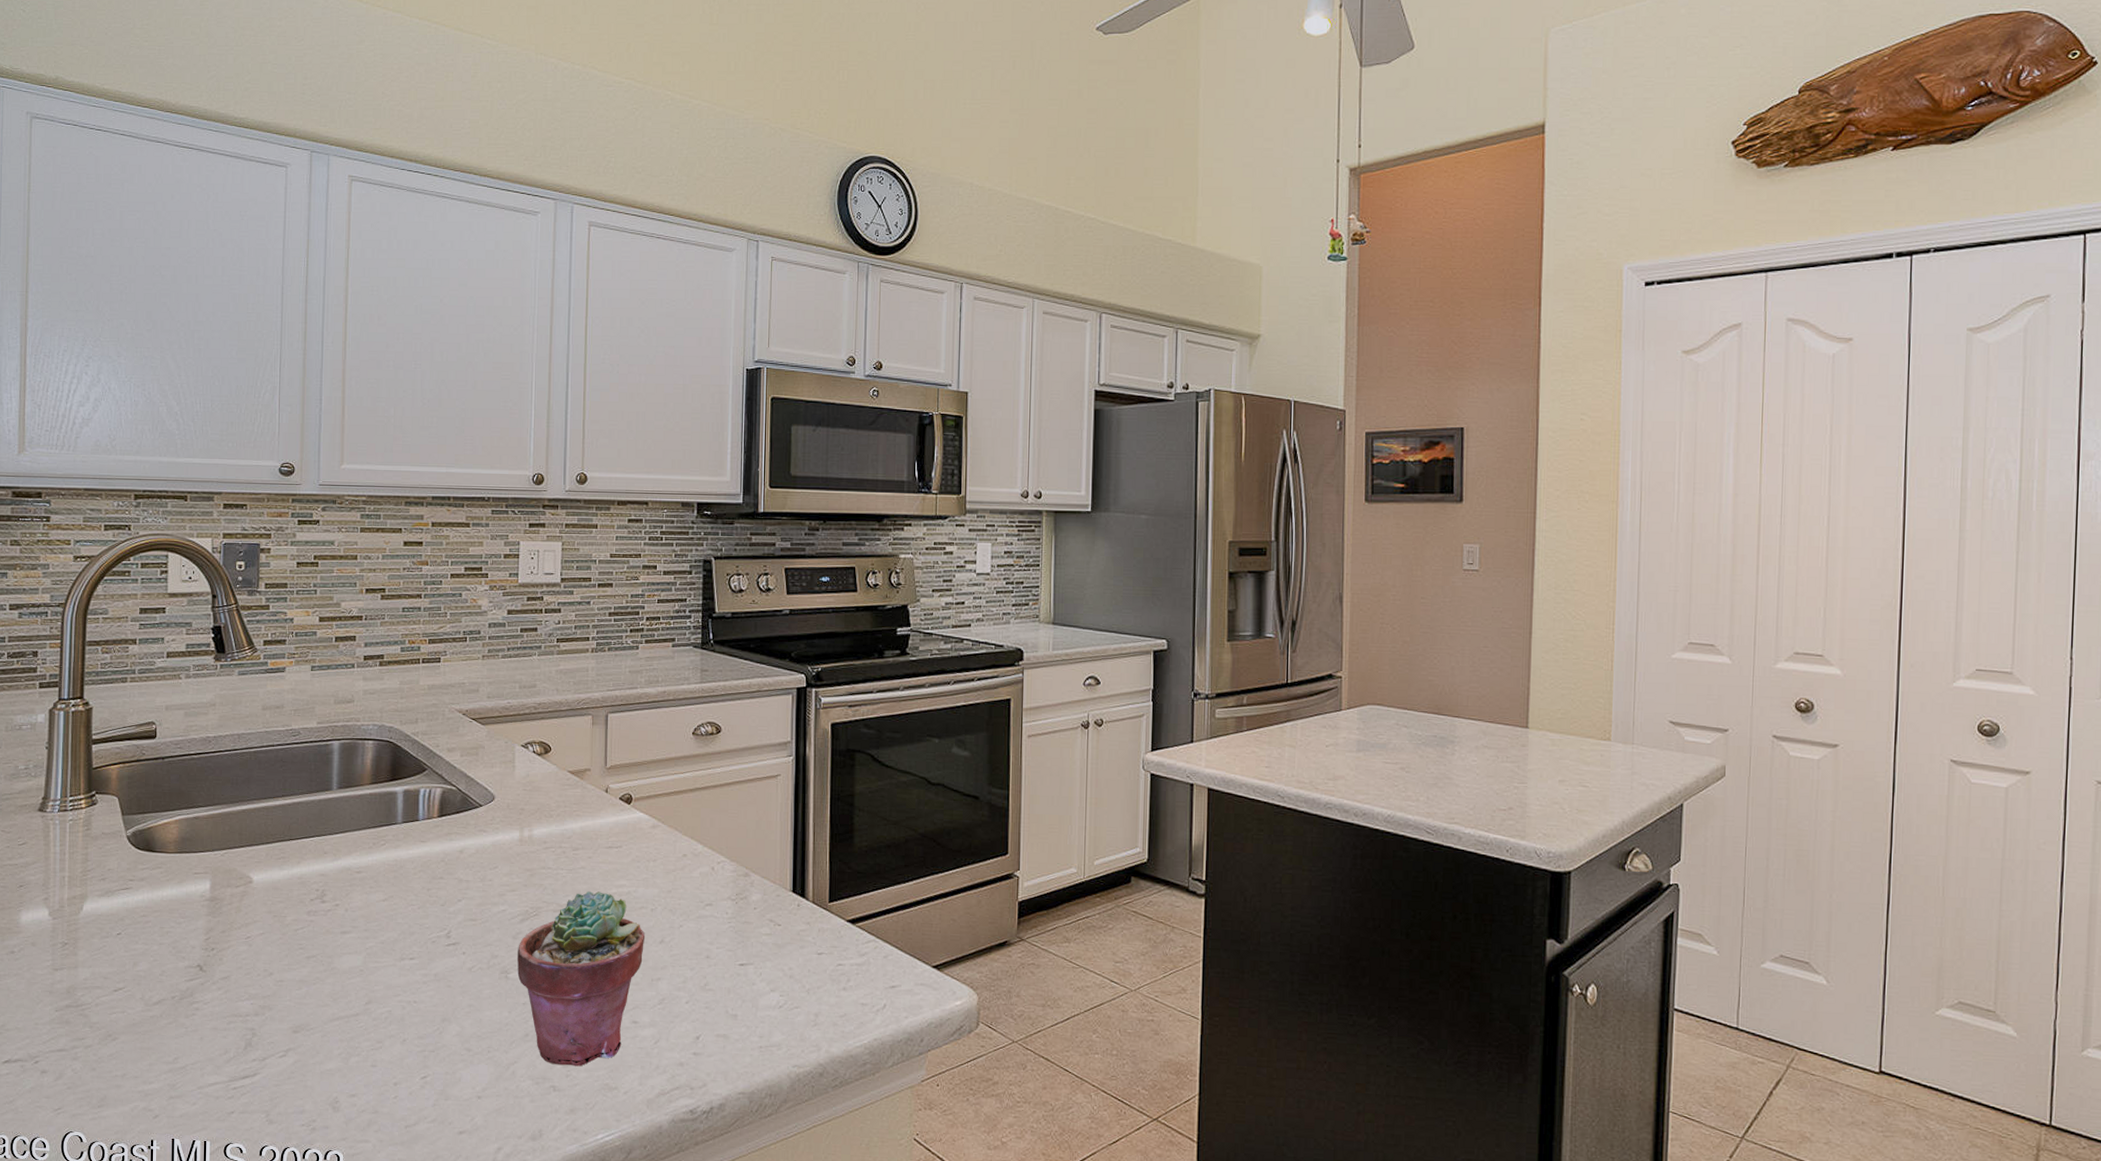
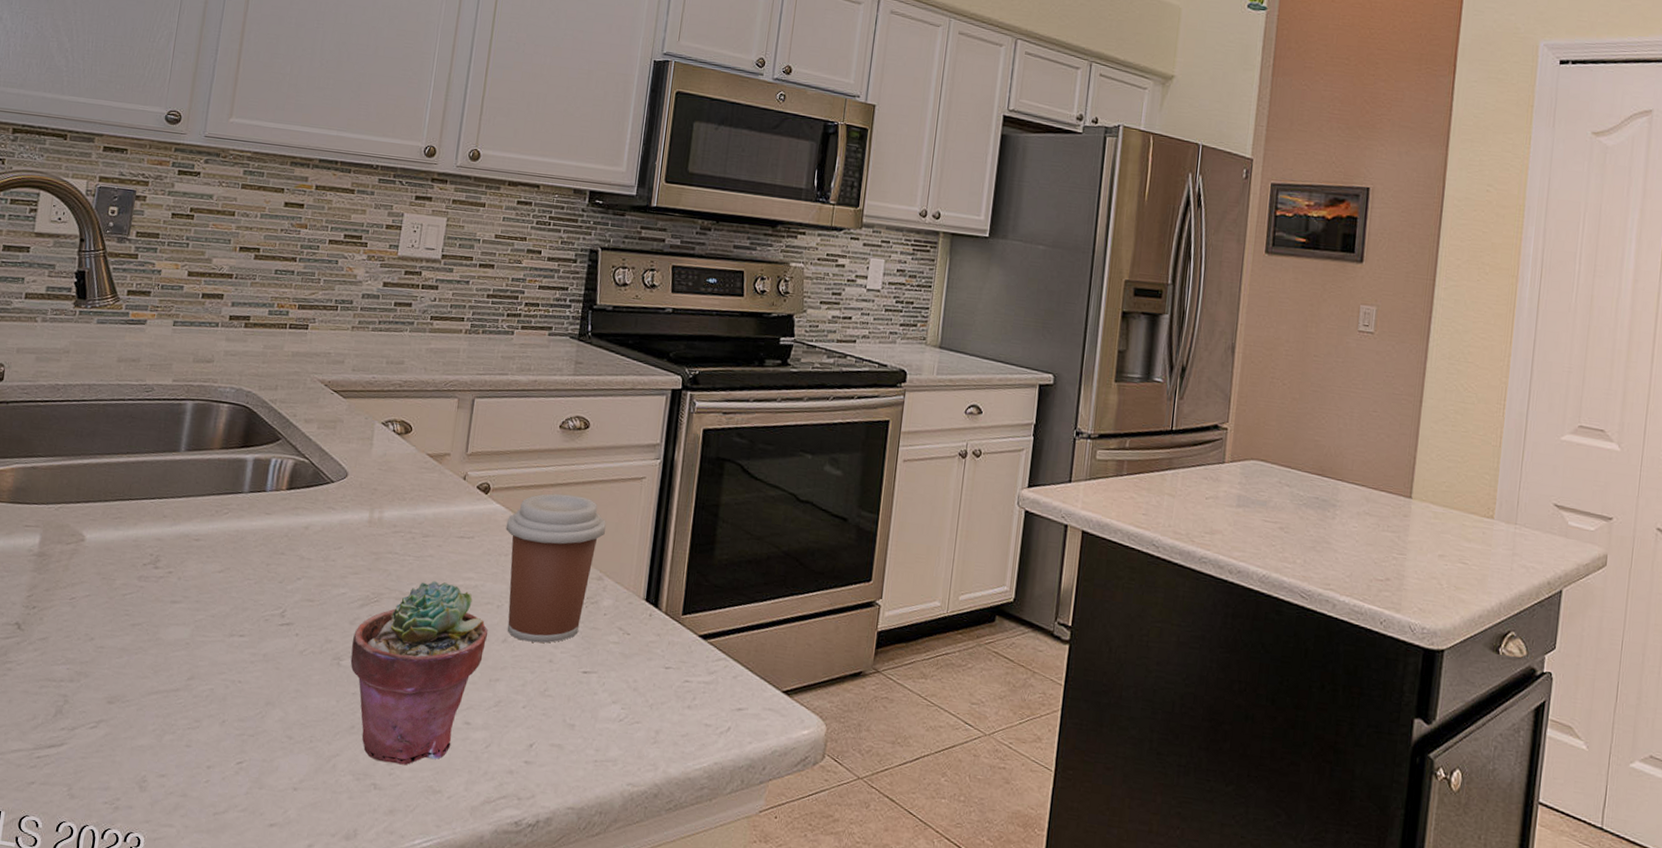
coffee cup: none [651,797,748,941] -> present [505,493,607,643]

